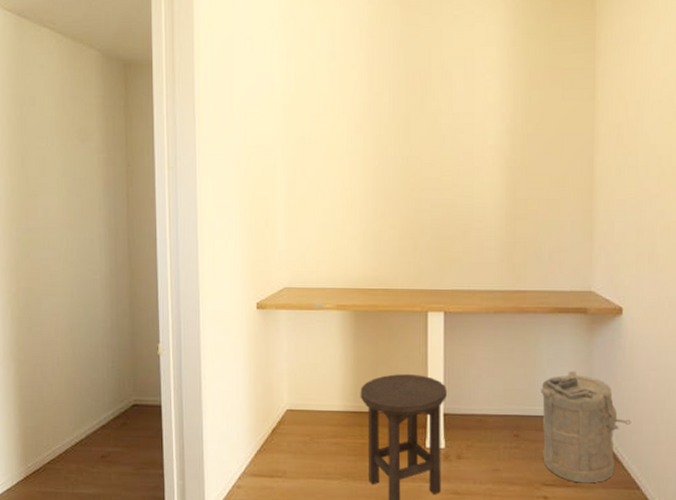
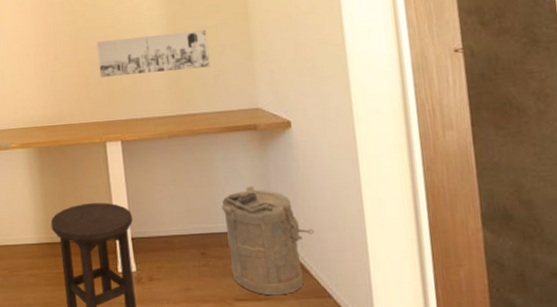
wall art: none [429,202,548,244] -> present [97,29,211,78]

